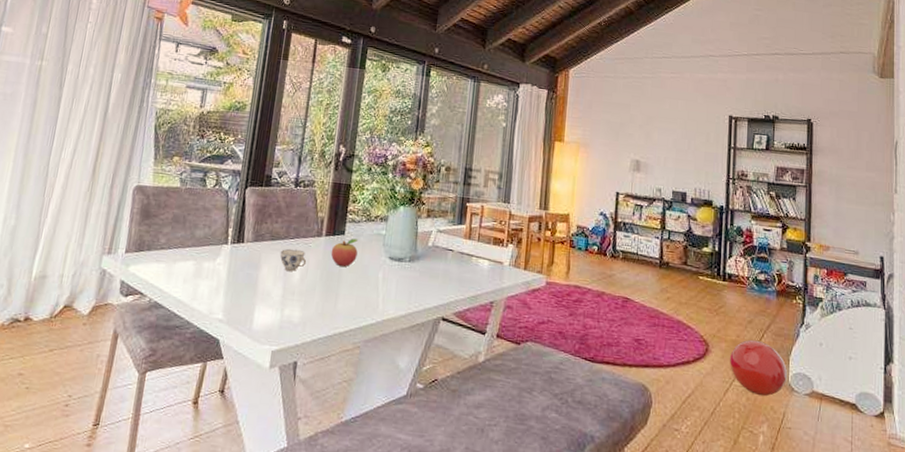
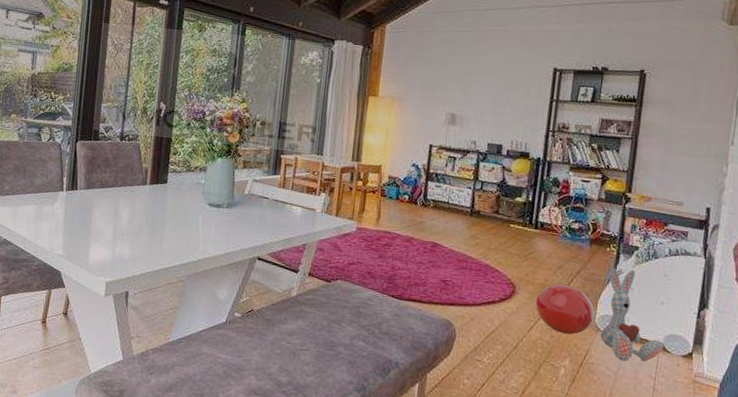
teacup: present [280,248,307,271] -> none [109,195,134,215]
fruit: present [331,238,358,267] -> none [155,187,179,212]
stuffed toy: none [795,320,857,424] -> present [600,267,665,362]

